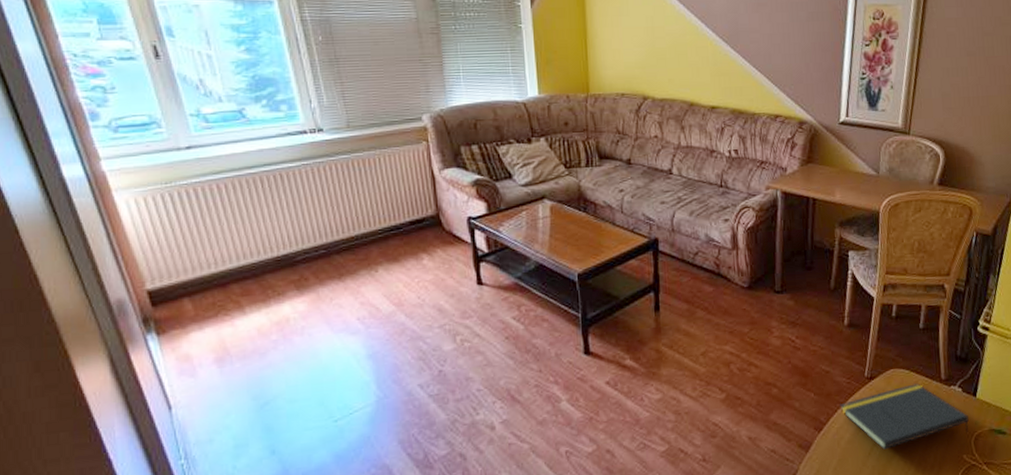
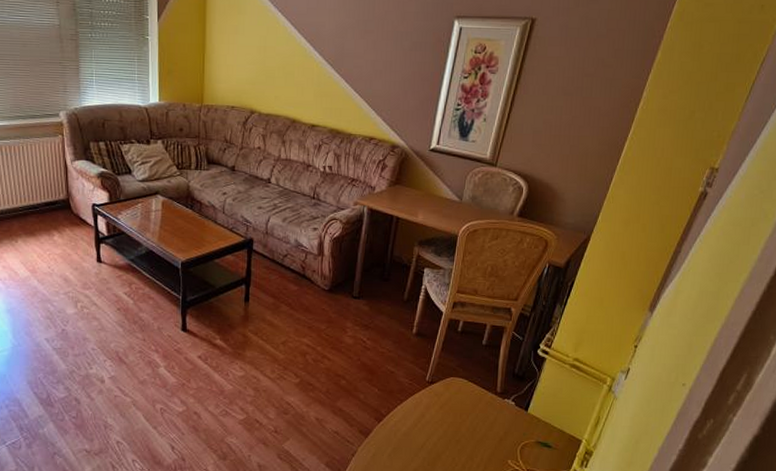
notepad: present [840,383,969,449] -> none [400,393,518,445]

